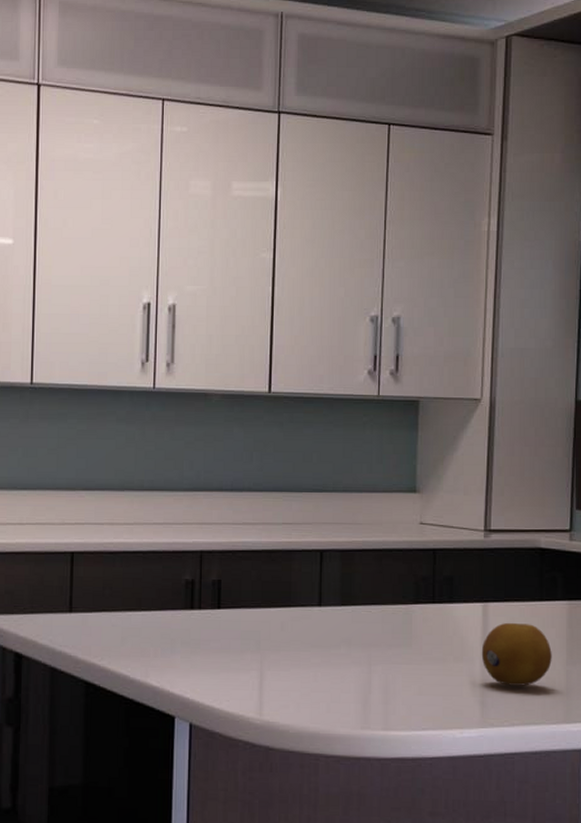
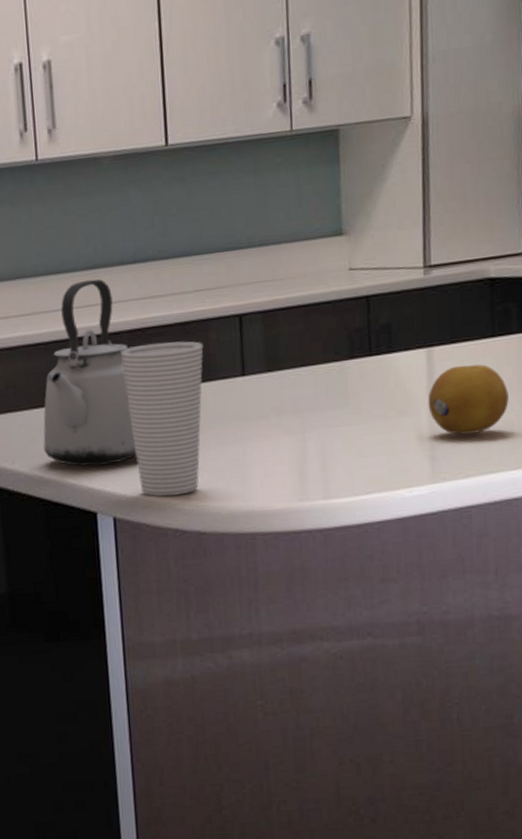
kettle: none [132,500,218,673] -> present [43,279,138,467]
cup: none [212,565,286,710] -> present [121,341,204,497]

